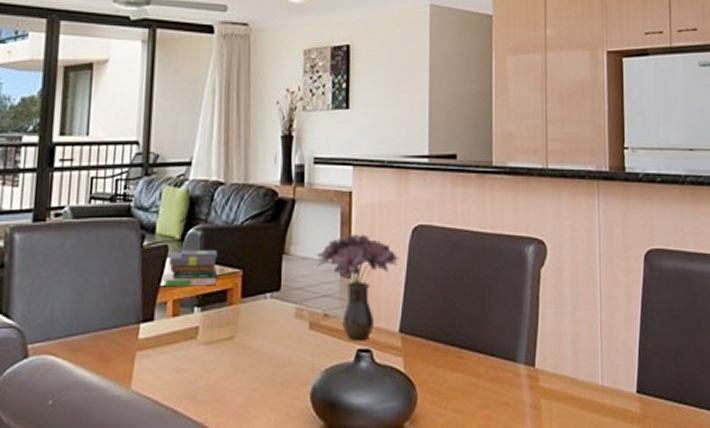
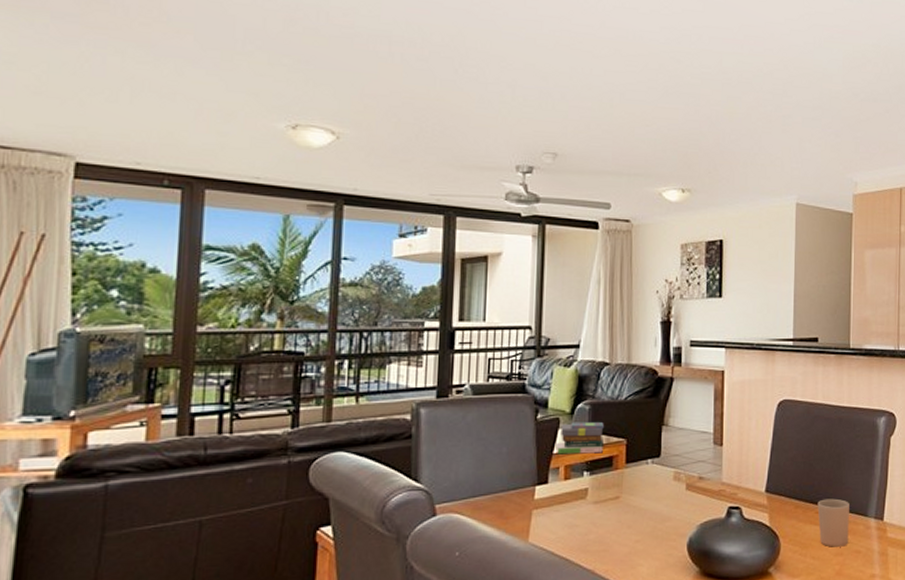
flower arrangement: present [317,234,399,340] -> none [693,408,766,499]
mug: none [459,340,495,398] -> present [817,498,849,547]

